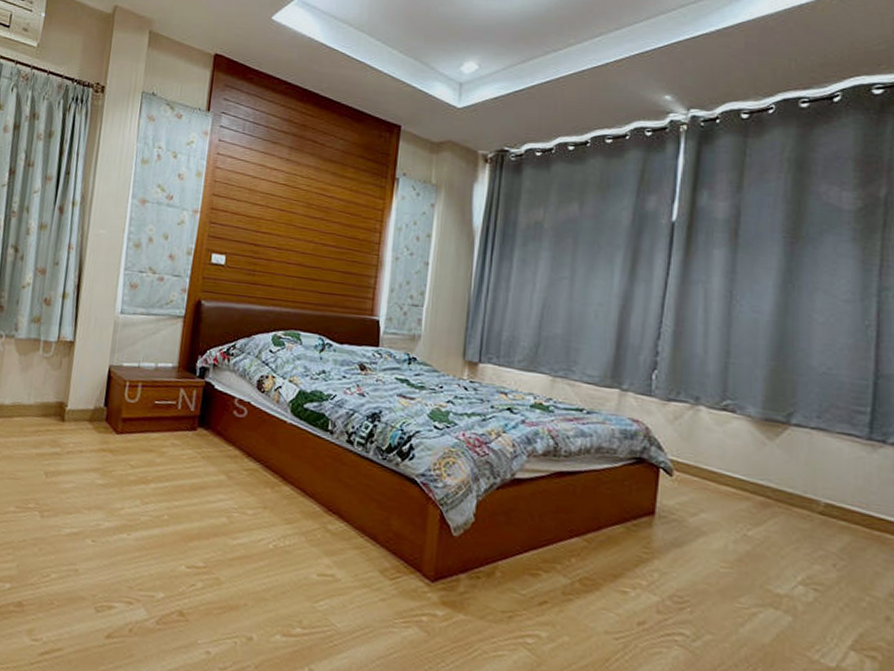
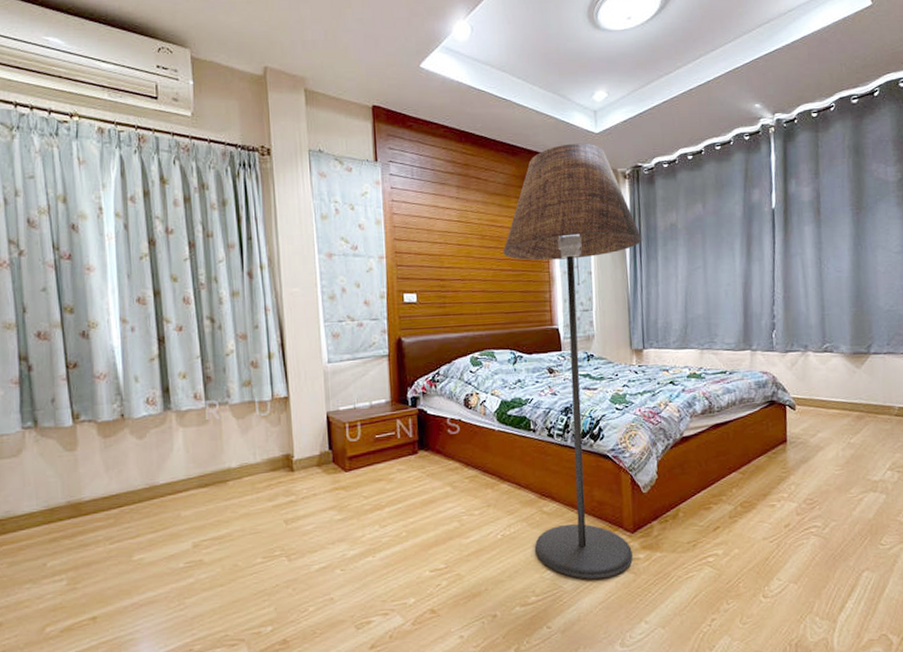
floor lamp: none [310,116,497,630] -> present [503,143,643,580]

